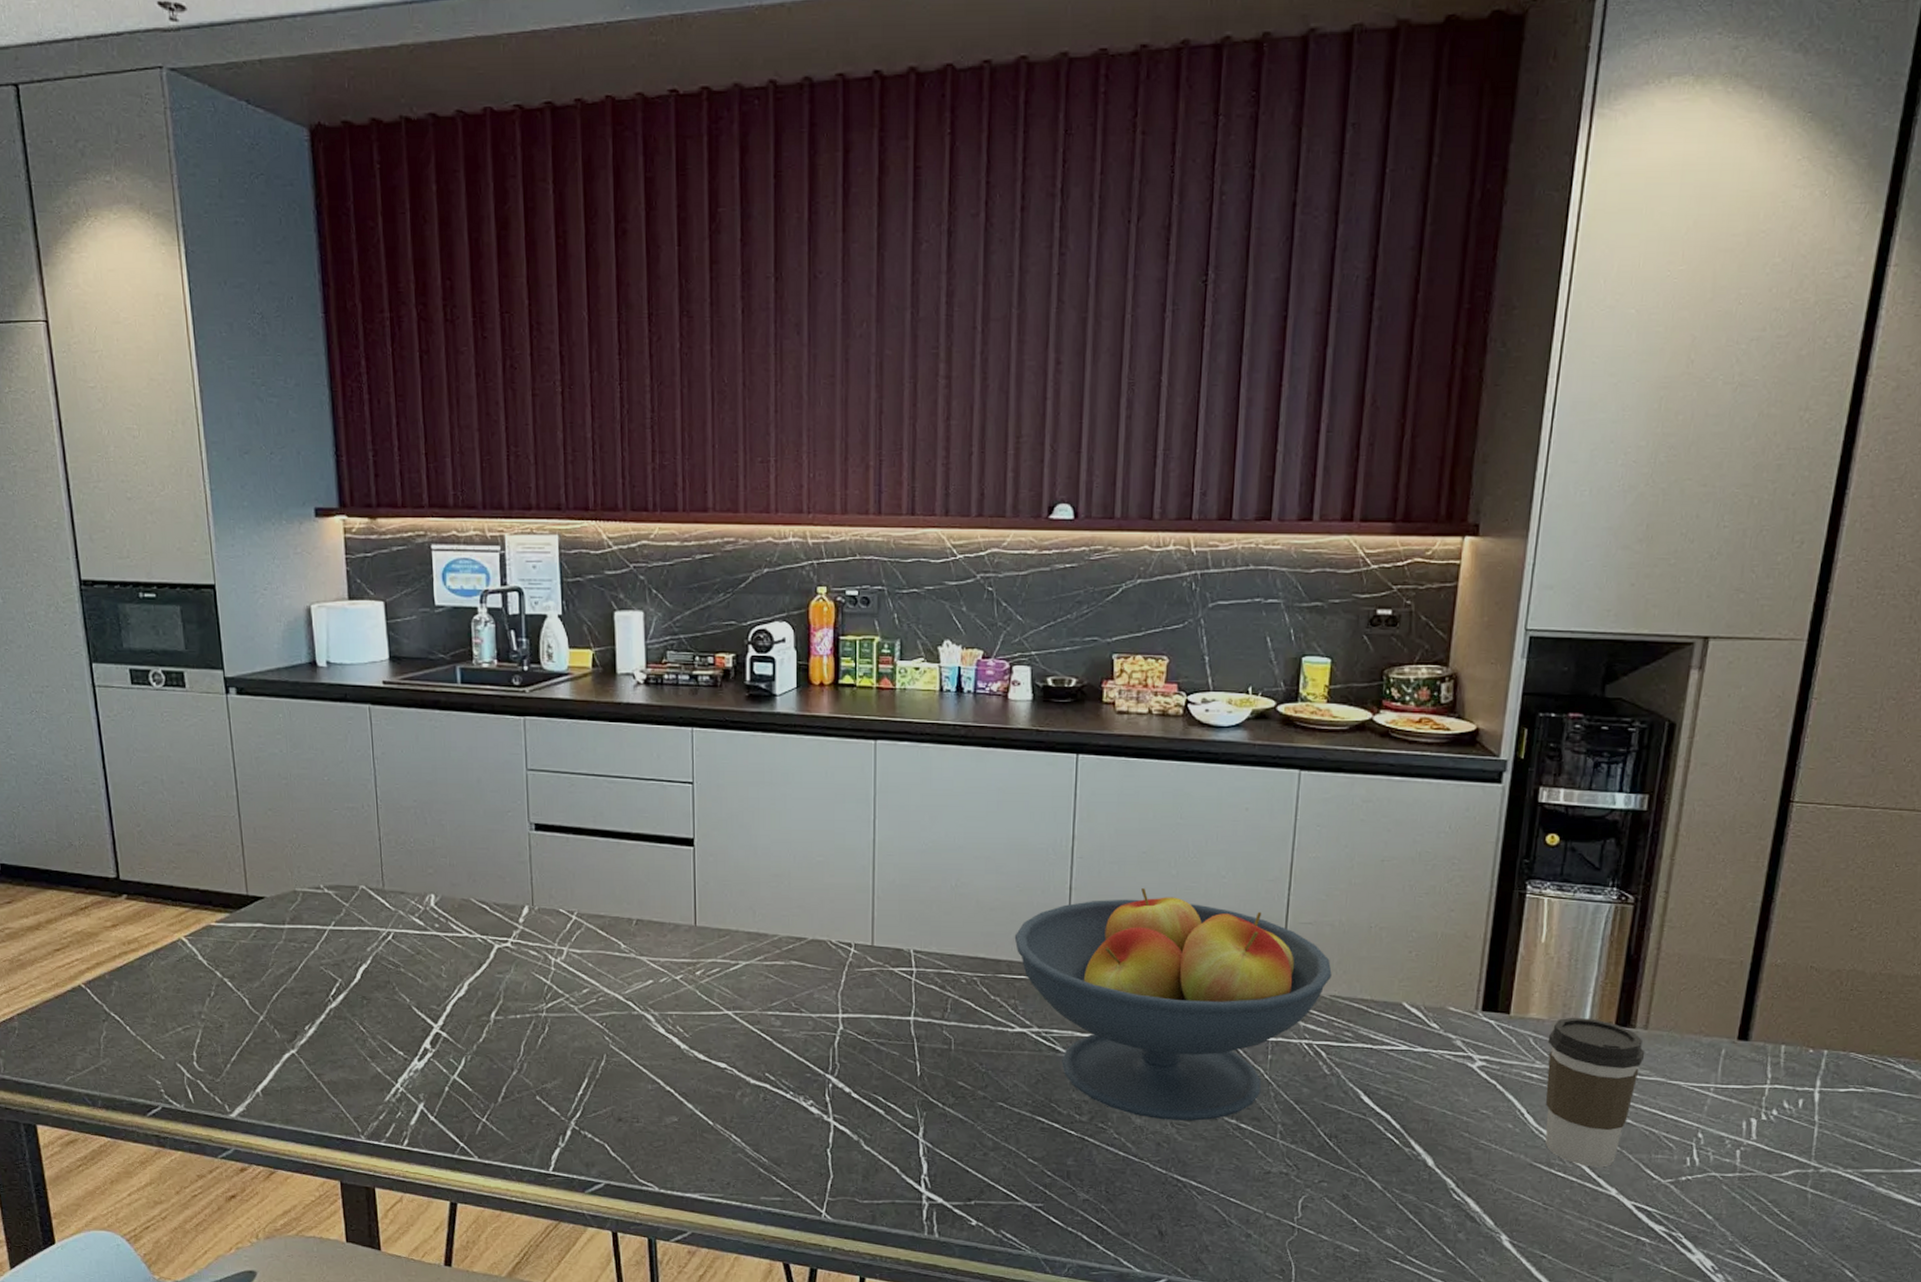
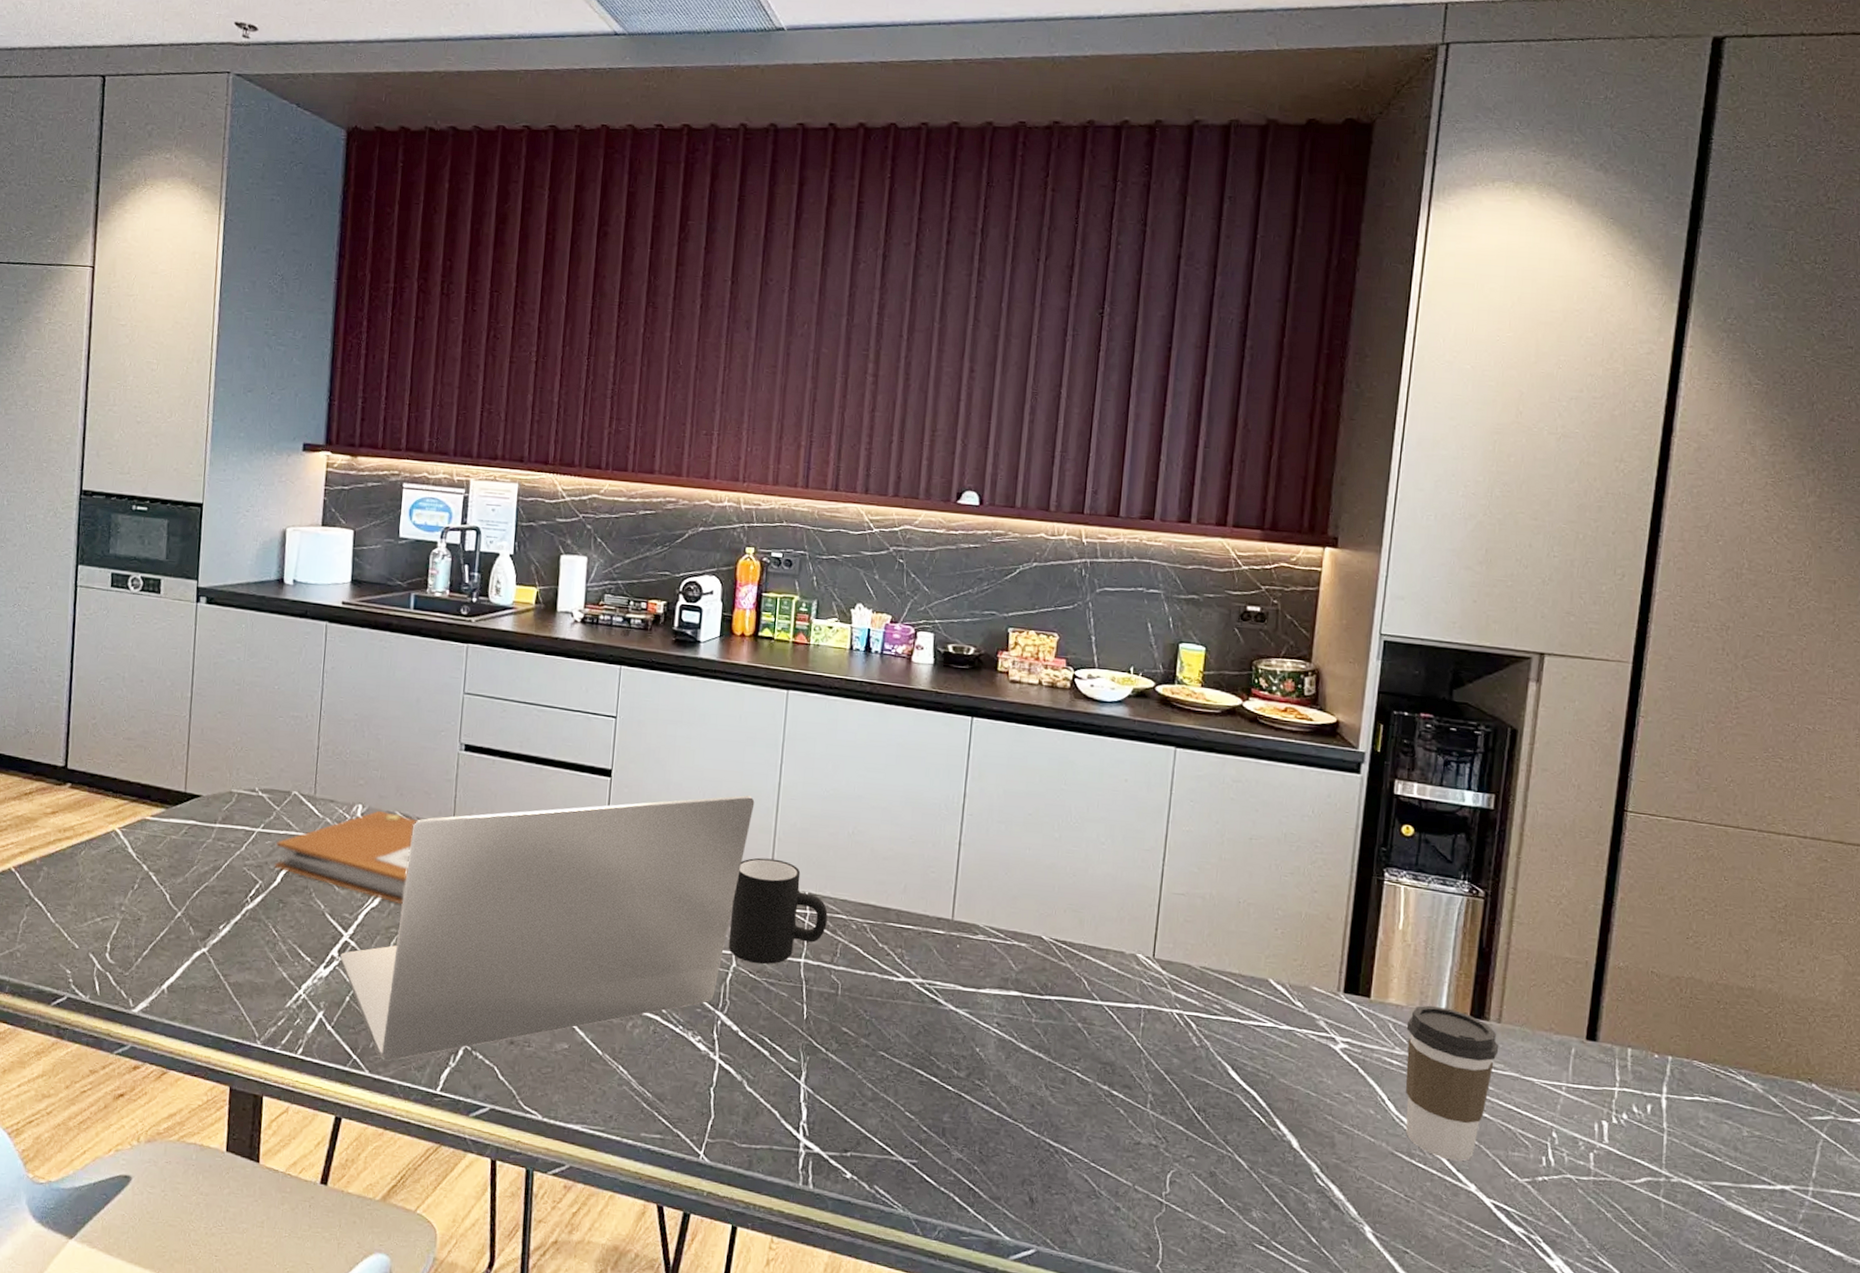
notebook: none [351,900,496,993] -> present [273,811,419,905]
laptop: none [433,855,849,1146] -> present [340,795,755,1061]
mug: none [833,918,935,1025] -> present [728,857,828,965]
fruit bowl: present [1014,887,1332,1121] -> none [904,848,1202,1085]

